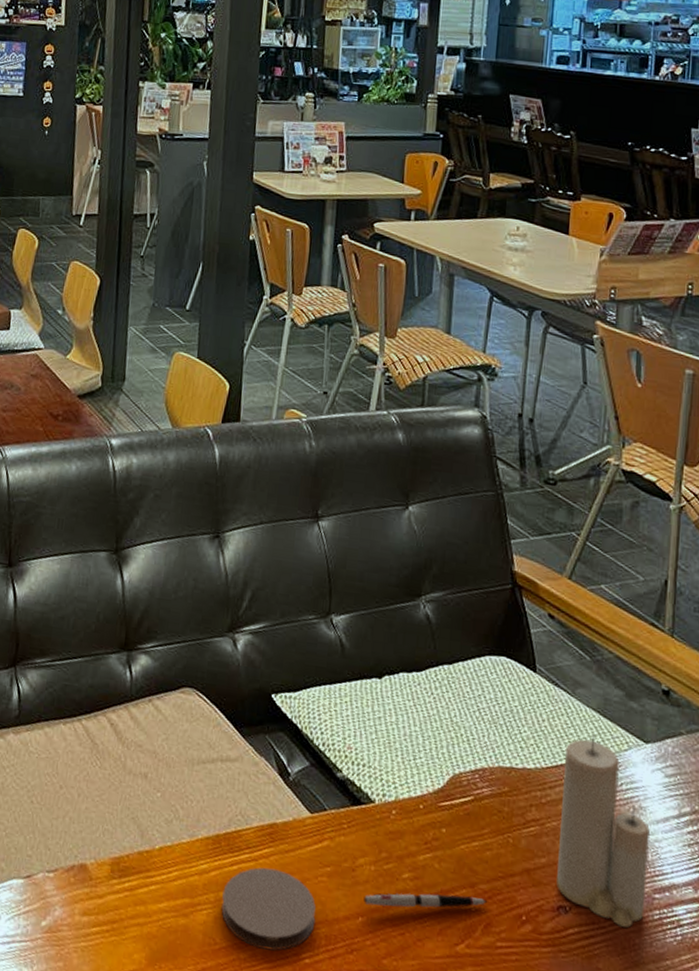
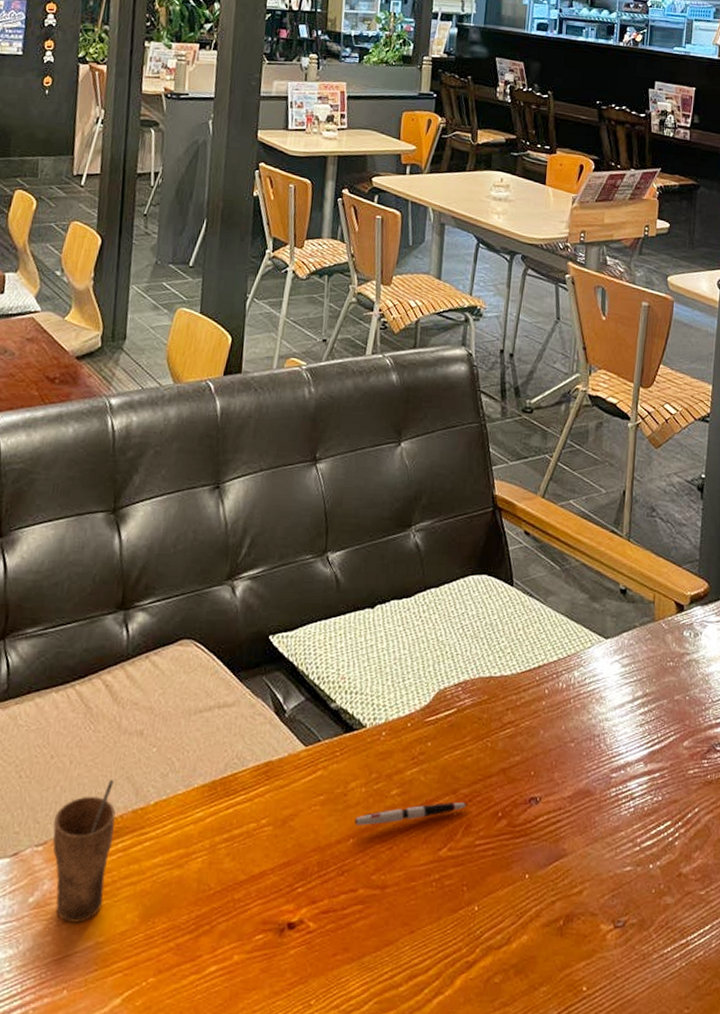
cup: none [63,818,122,954] -> present [52,780,116,923]
coaster: present [221,867,316,951] -> none [216,805,309,886]
candle: present [556,735,650,928] -> none [529,637,609,808]

